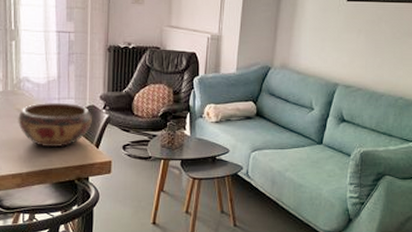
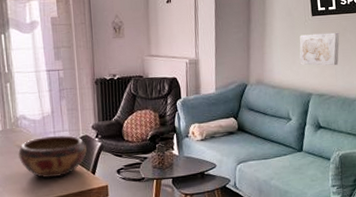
wall art: none [329,20,374,57] -> present [299,32,340,66]

